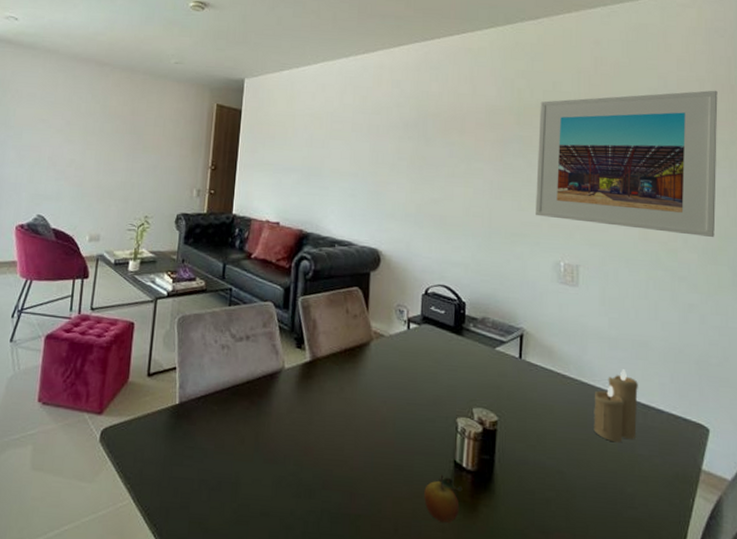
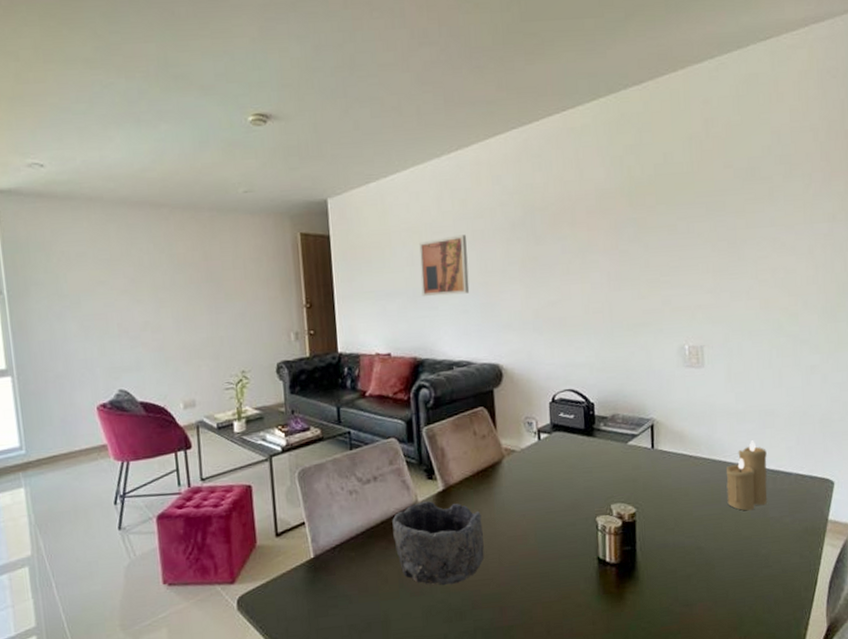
bowl: none [256,368,343,459] -> present [392,501,484,586]
wall art: none [315,126,363,180] -> present [419,234,470,296]
fruit: present [424,474,463,524] -> none [572,572,608,617]
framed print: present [536,90,718,237] -> none [652,138,834,302]

